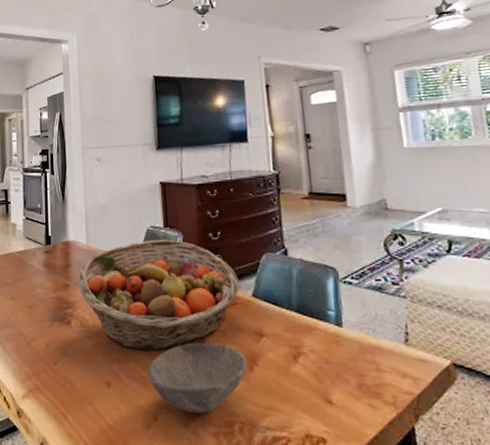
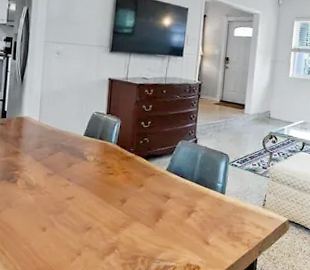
fruit basket: present [78,239,240,351] -> none [27,122,159,206]
bowl: present [148,342,247,414] -> none [78,201,155,251]

